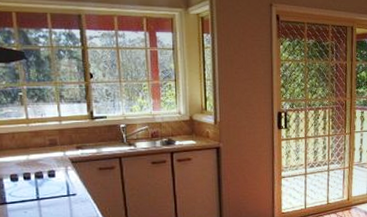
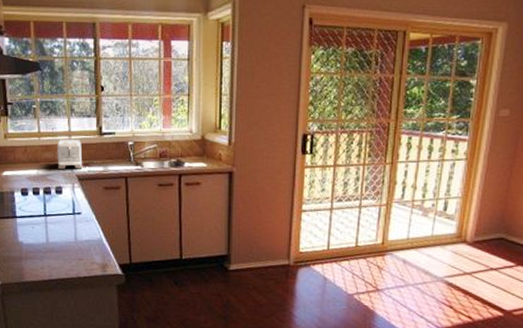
toaster: none [47,124,75,153] -> present [57,139,83,169]

